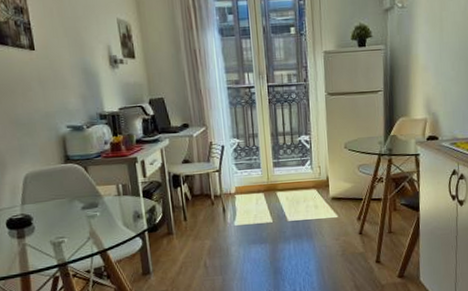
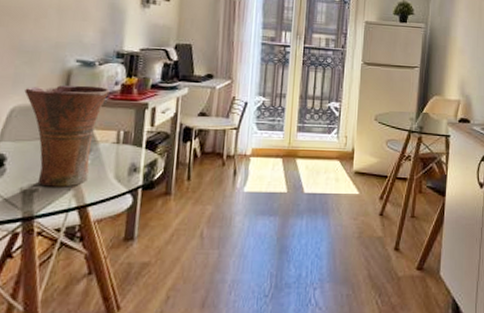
vase: none [31,147,103,238] -> present [24,85,110,187]

